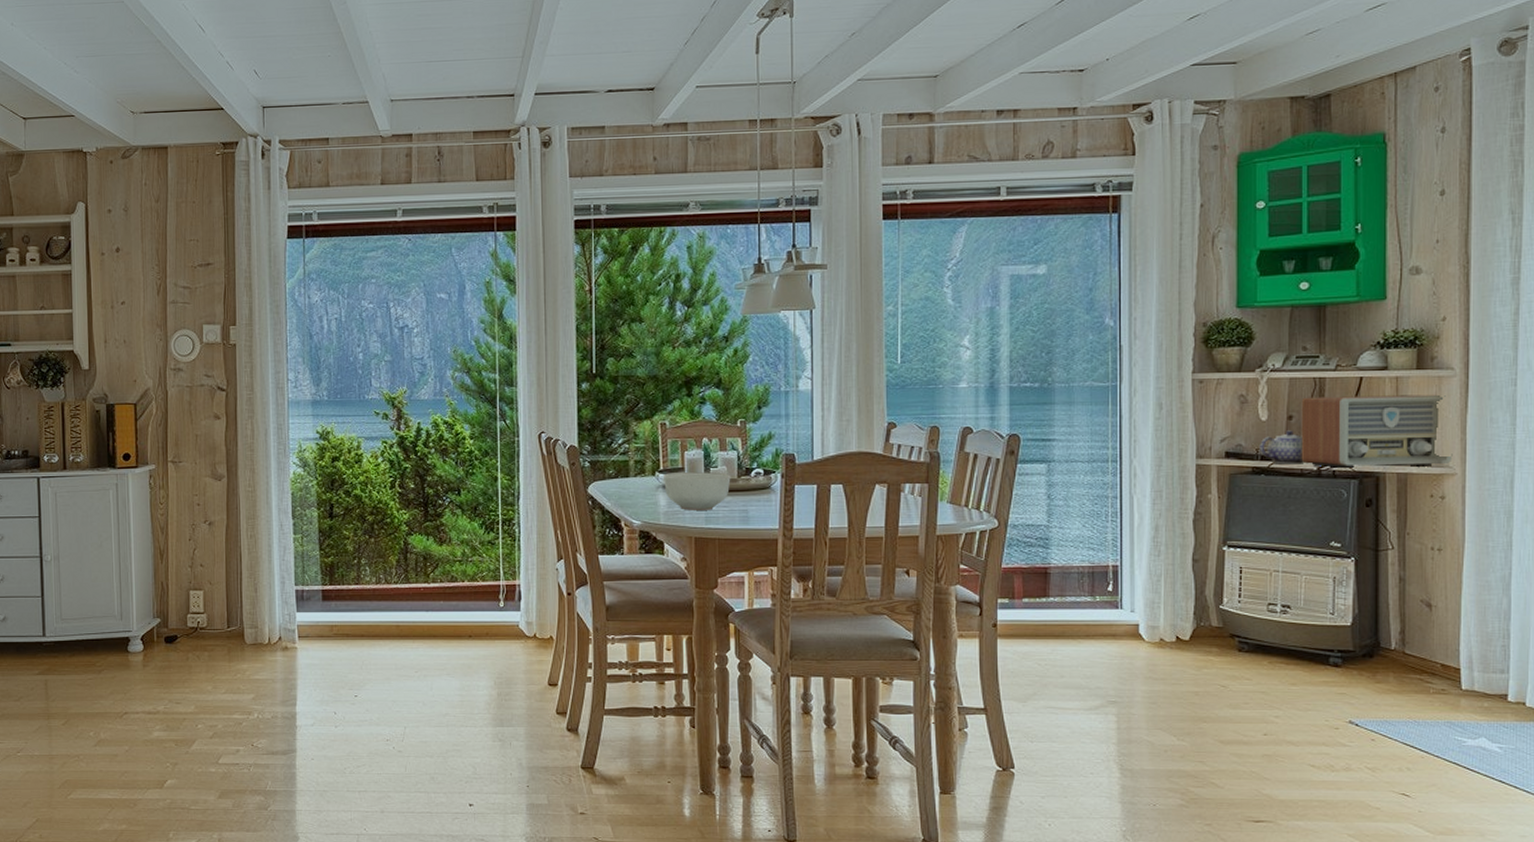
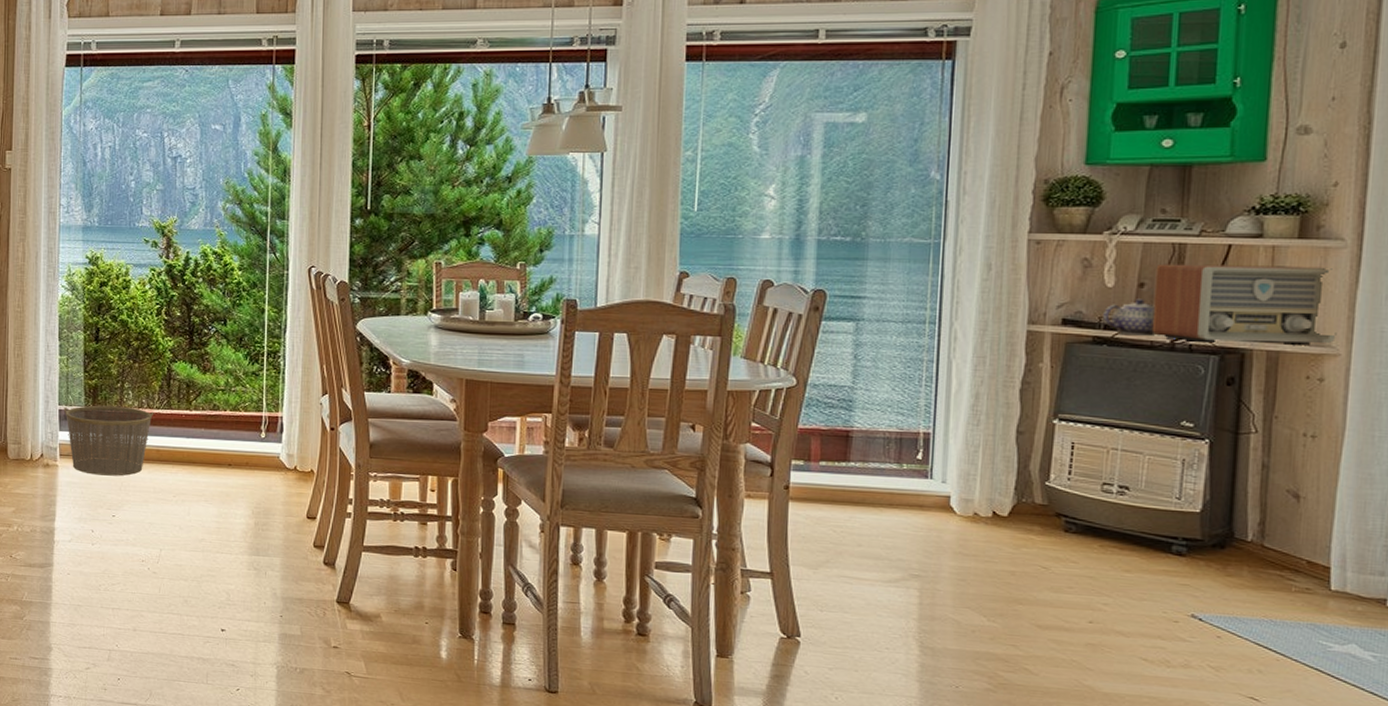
basket: none [300,583,392,655] -> present [63,405,154,476]
bowl: present [662,472,731,510] -> none [435,313,507,353]

